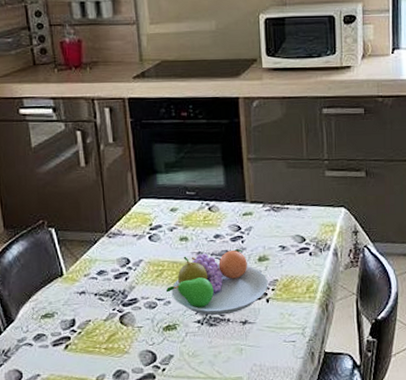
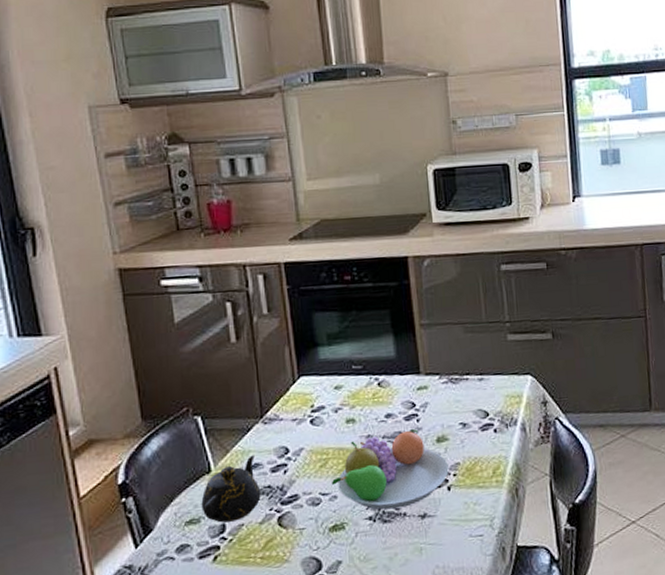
teapot: none [55,263,106,318] -> present [201,455,261,523]

